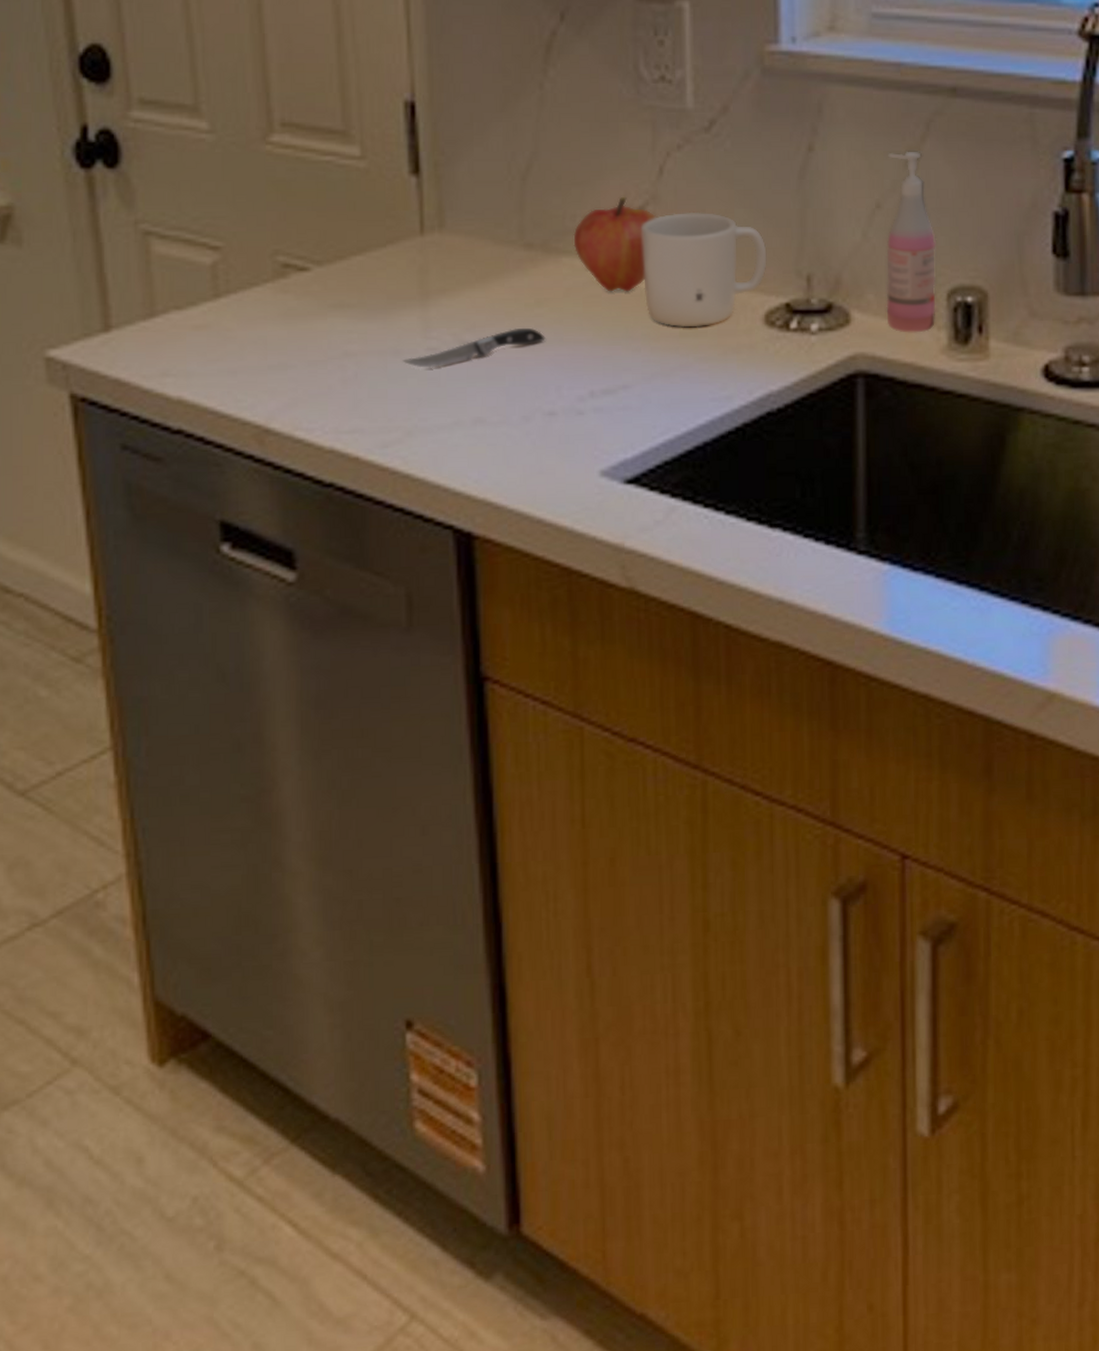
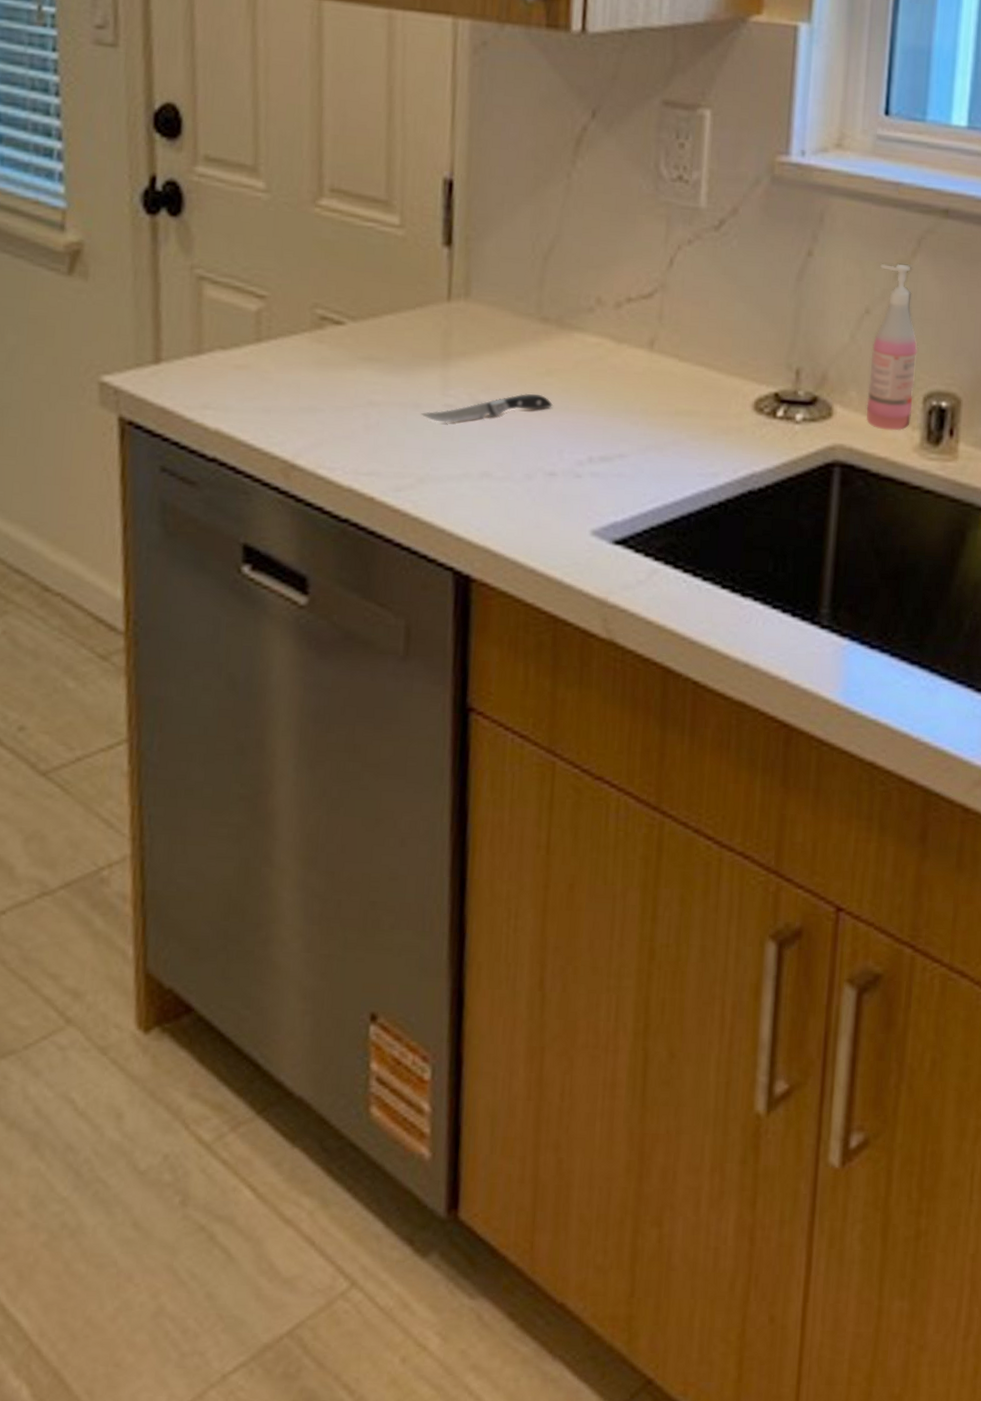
fruit: present [573,196,657,292] -> none [585,282,664,370]
mug: present [640,213,767,328] -> none [646,301,762,408]

